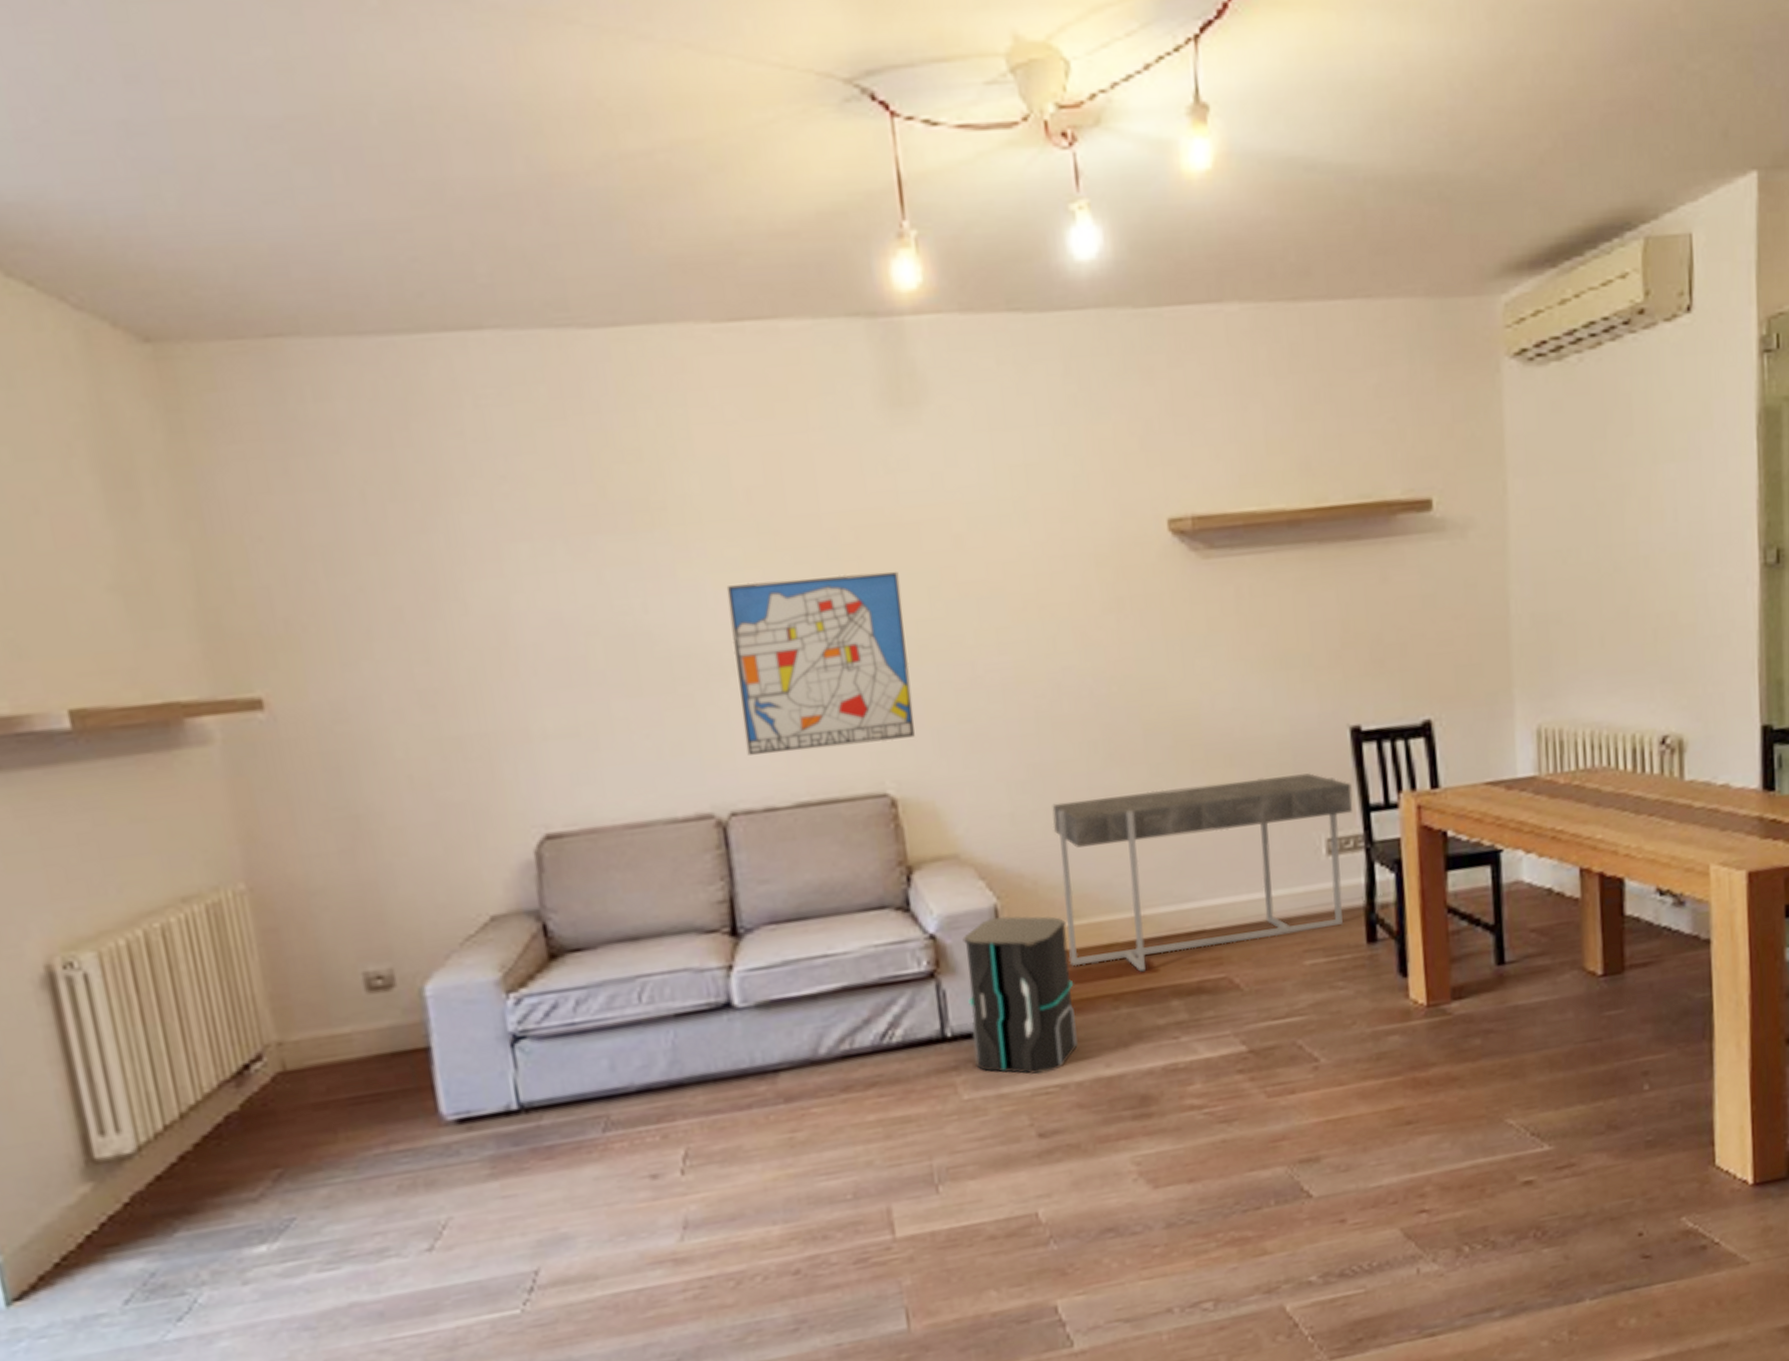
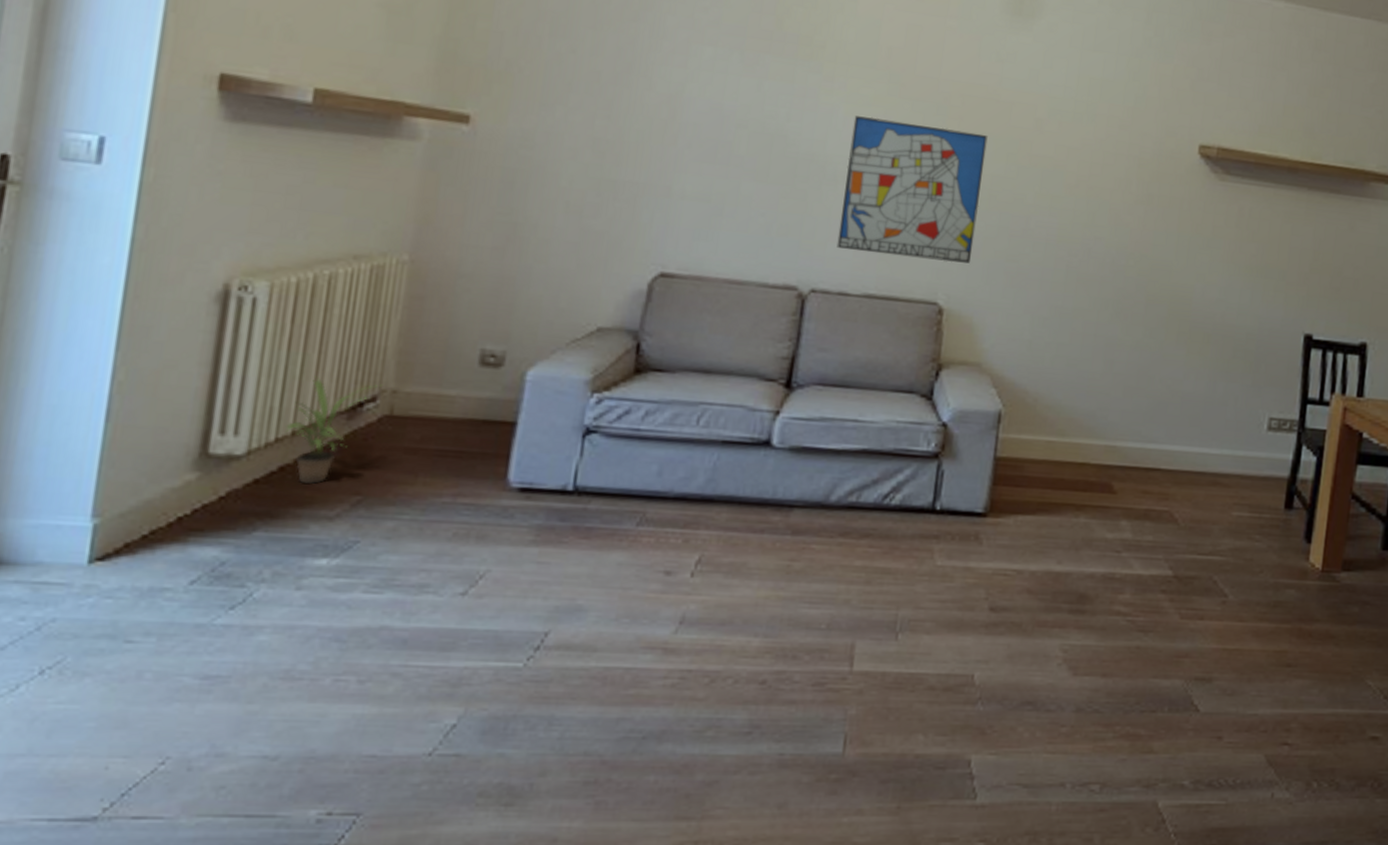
potted plant: none [168,1038,265,1169] -> present [284,376,383,485]
speaker: present [962,915,1078,1075] -> none [953,420,1053,558]
console table: present [1052,773,1354,972] -> none [1047,340,1297,491]

